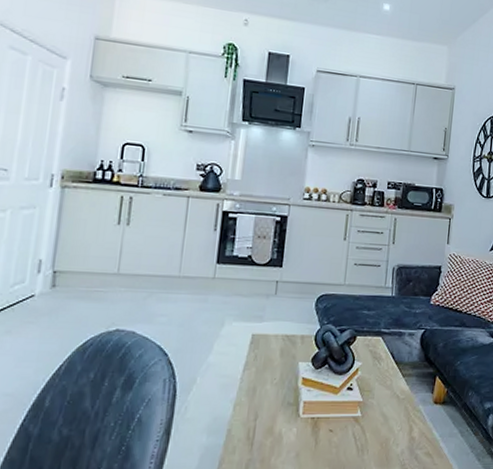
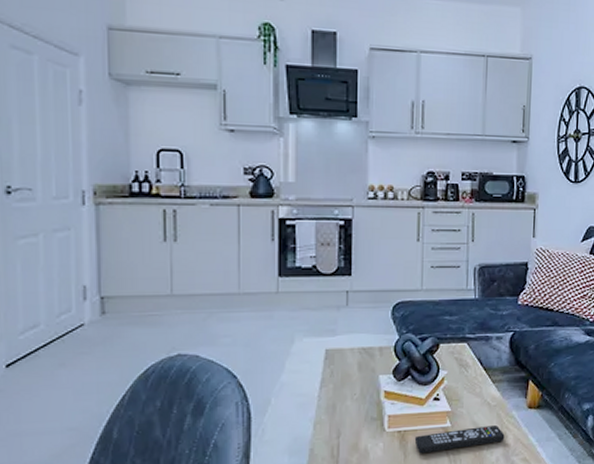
remote control: none [326,418,411,442] -> present [414,425,505,454]

